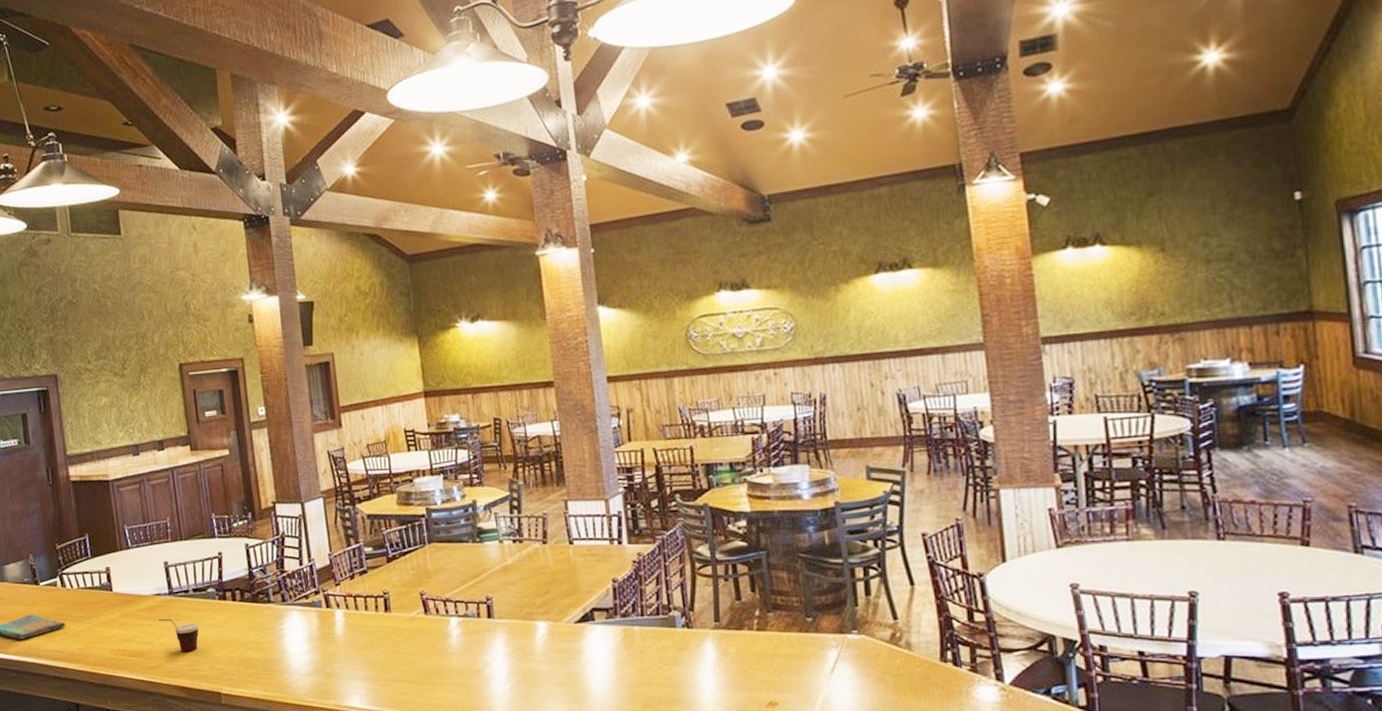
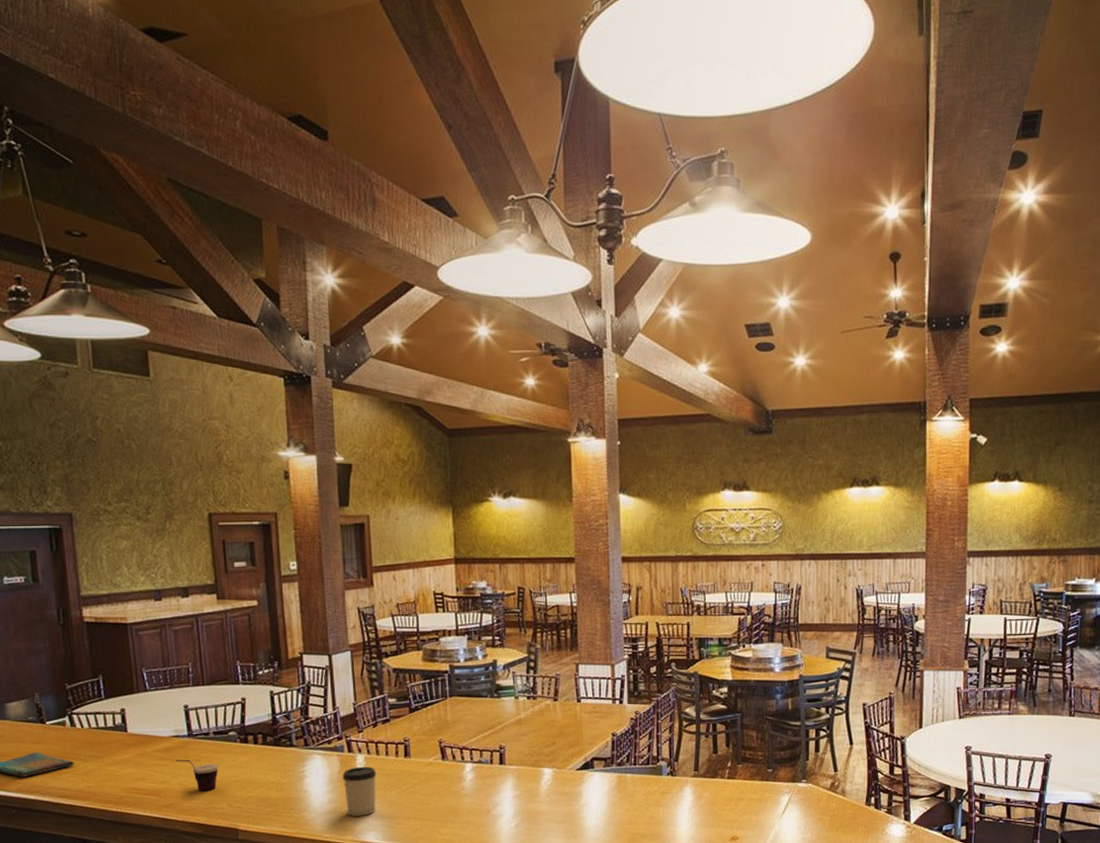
cup: none [322,622,359,678] -> present [342,766,377,816]

